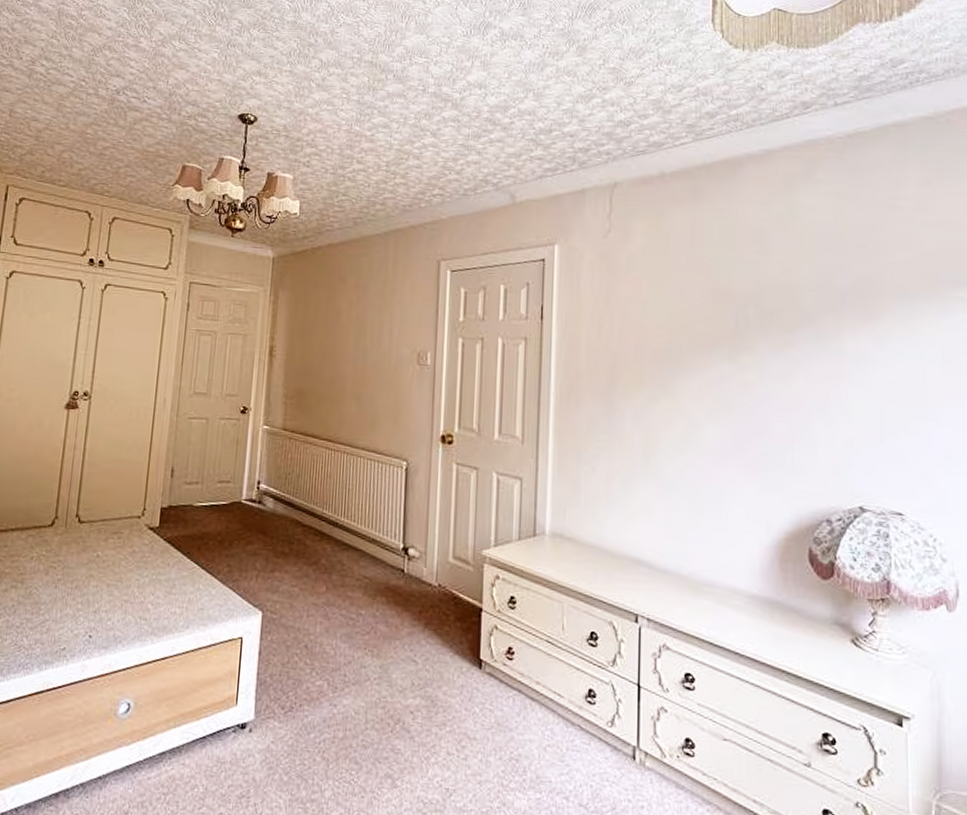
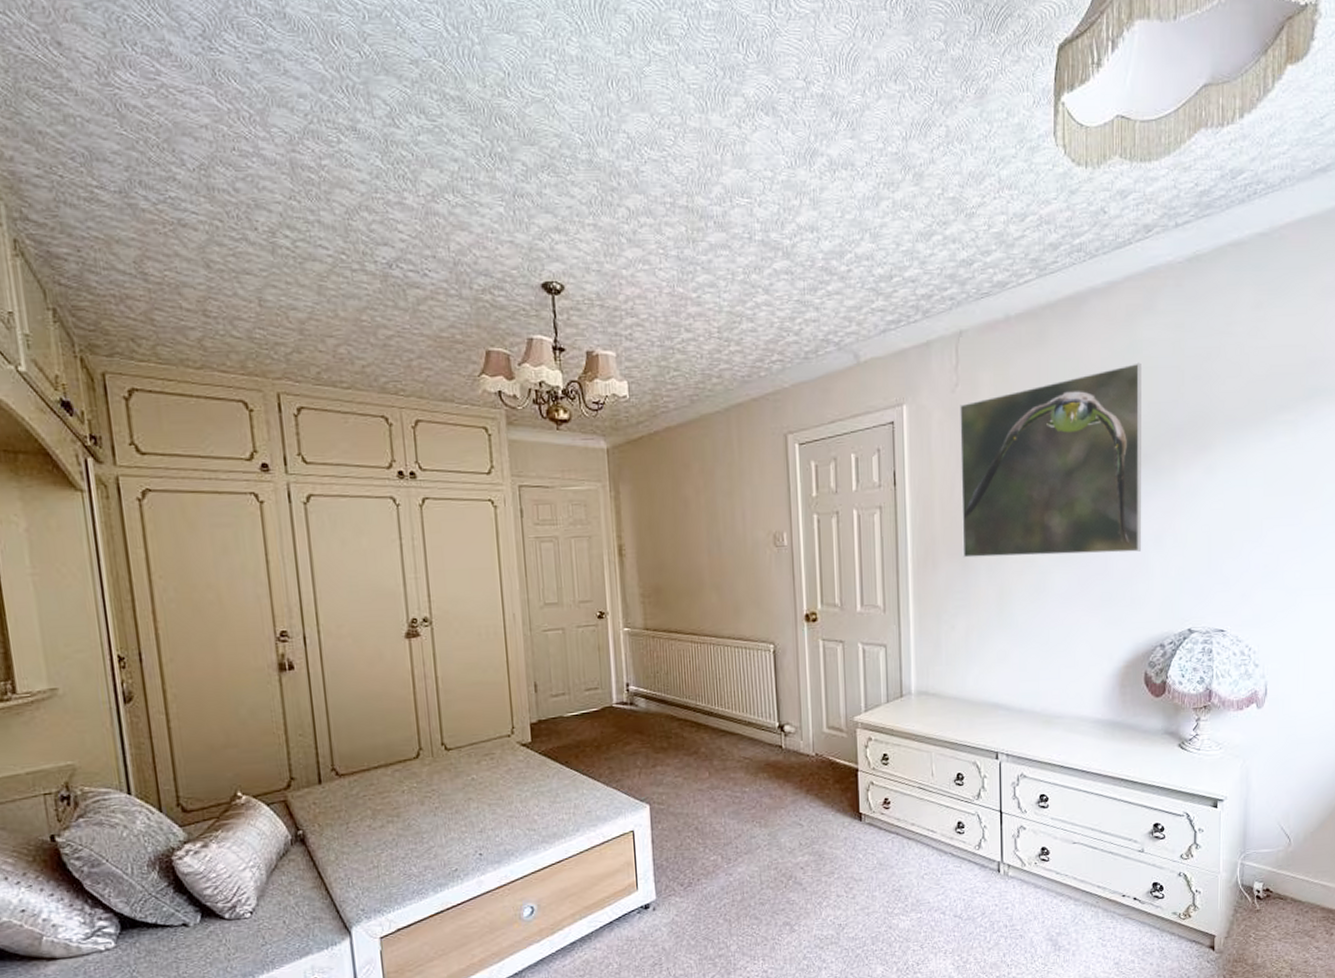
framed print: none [608,226,803,415] -> present [960,362,1141,558]

